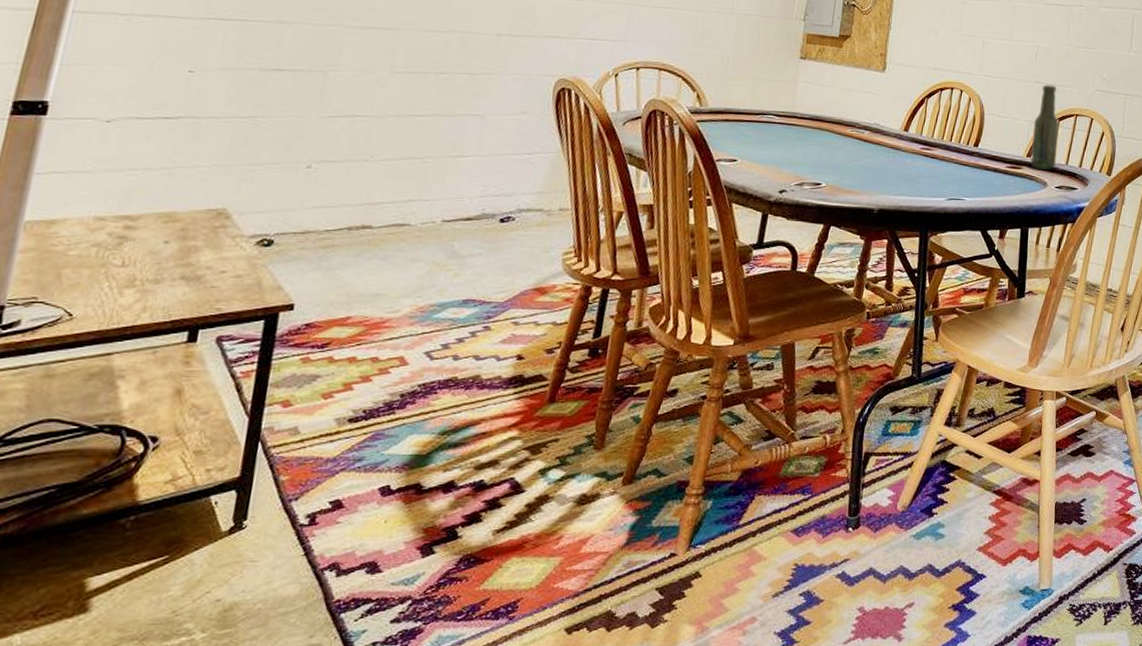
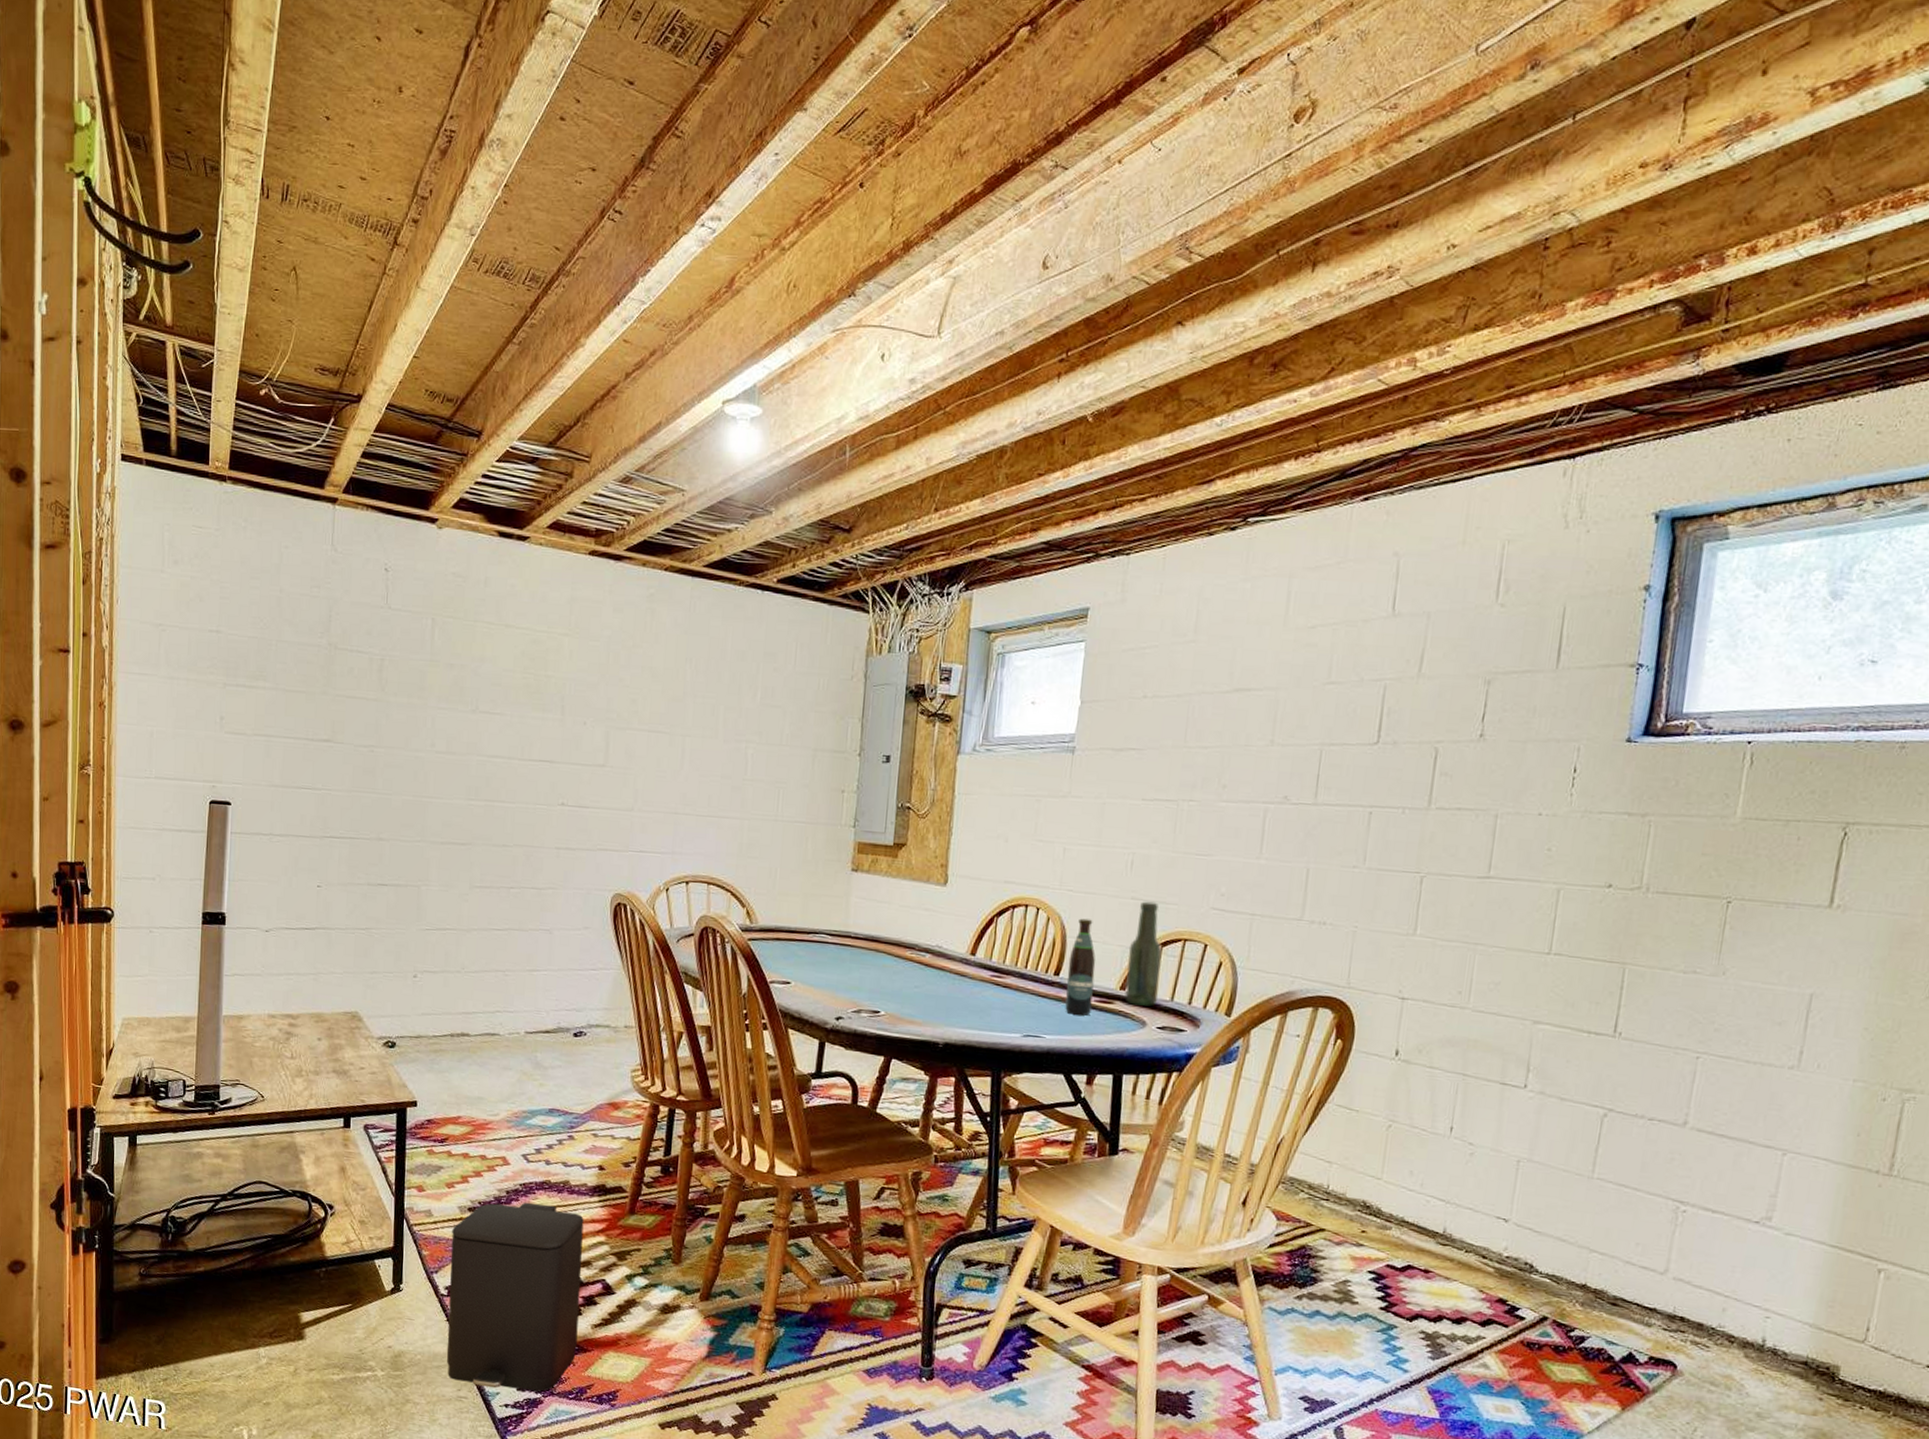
pedal bin: none [298,404,494,627] -> present [447,1202,584,1392]
bottle: none [982,99,1008,180] -> present [1065,918,1096,1016]

